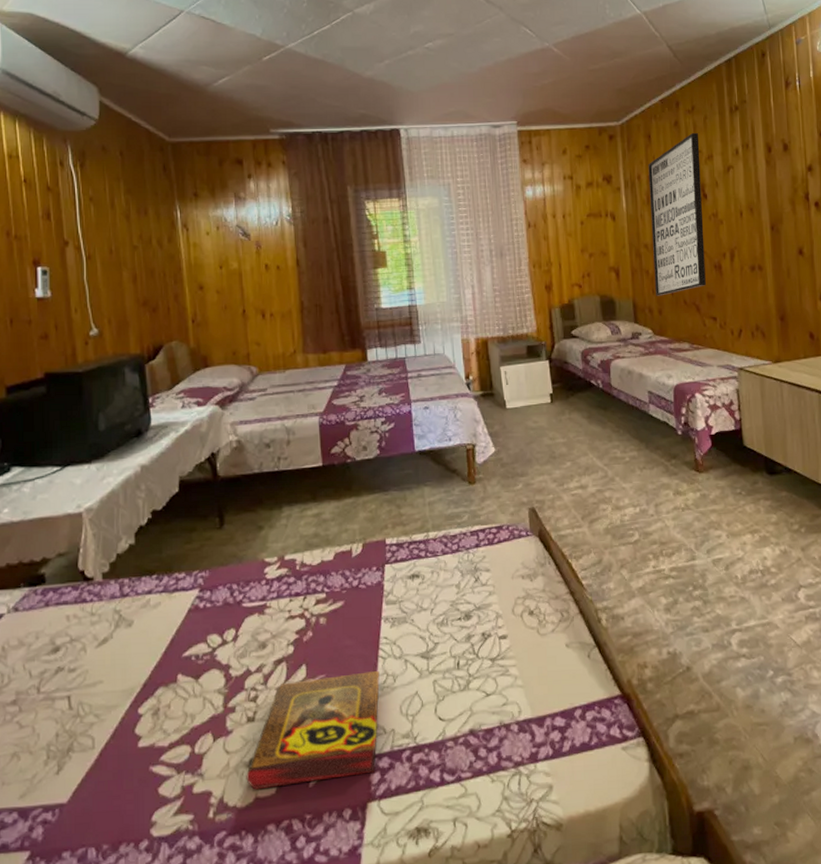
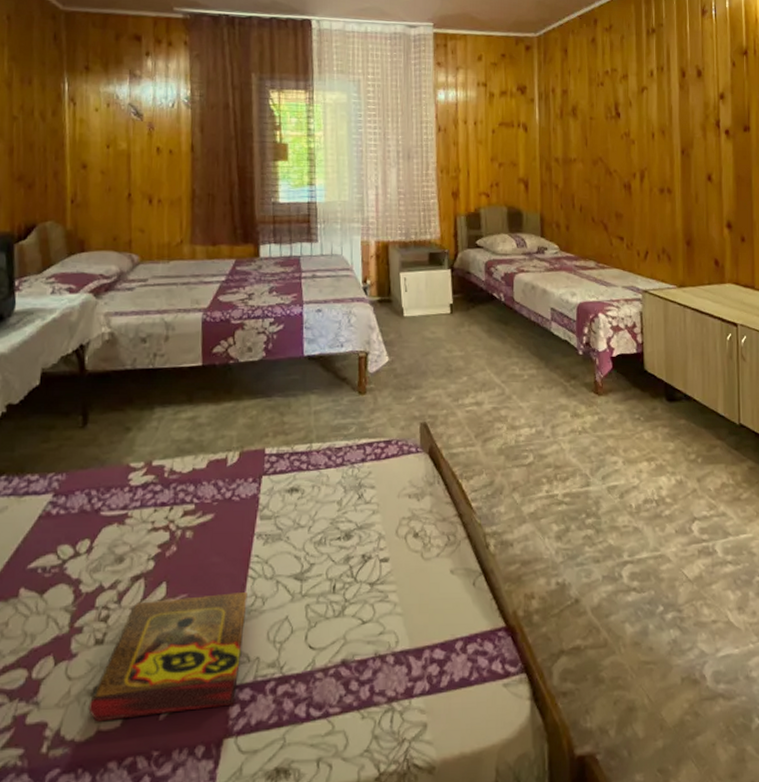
wall art: present [648,133,706,296] -> none [563,51,615,212]

